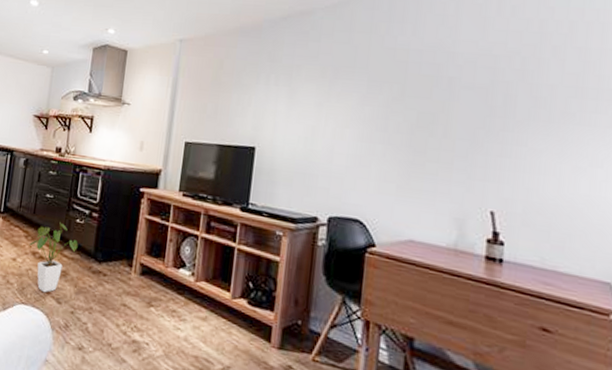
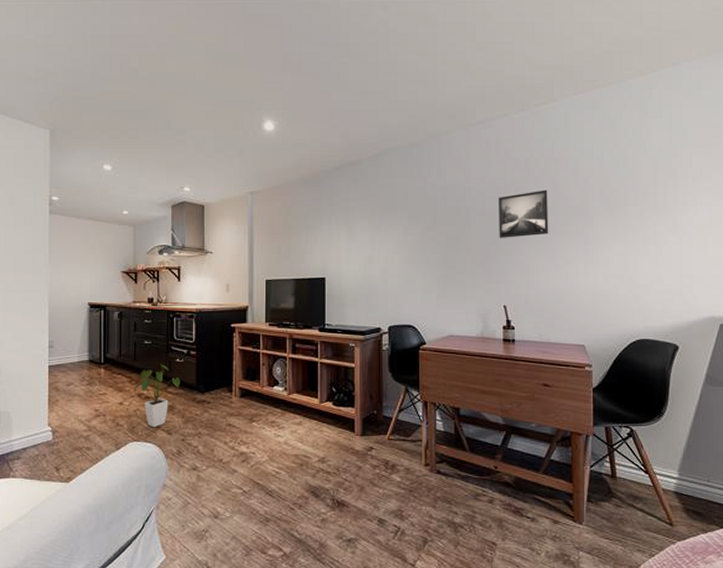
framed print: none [492,62,571,124] -> present [498,189,549,238]

